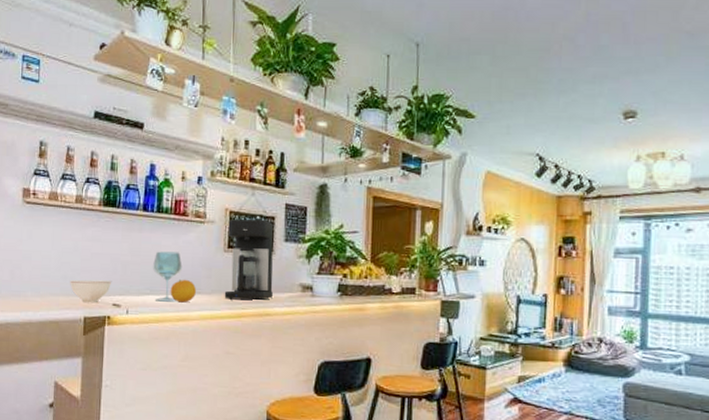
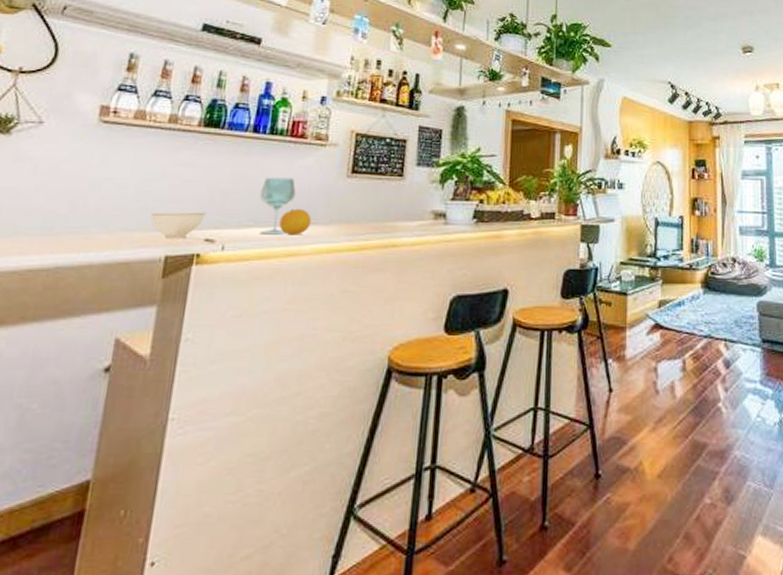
coffee maker: present [224,219,274,300] -> none [344,141,405,230]

